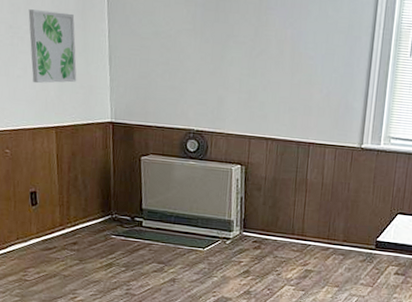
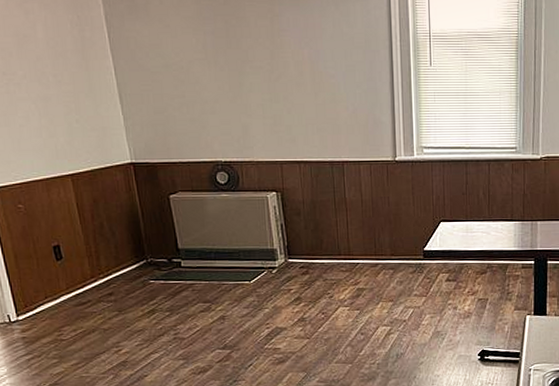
wall art: present [28,9,77,84] -> none [21,53,87,131]

